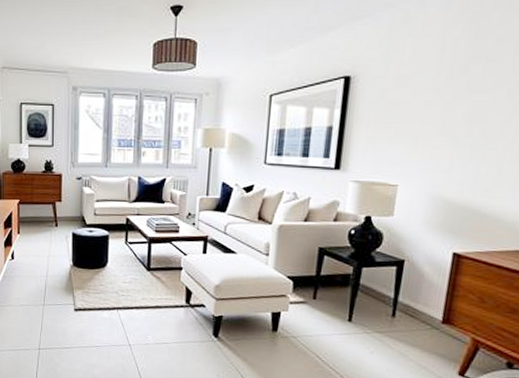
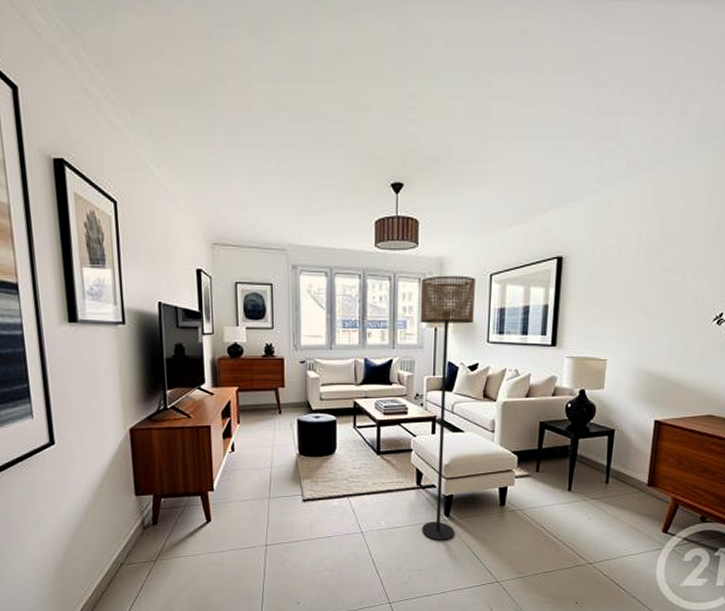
floor lamp: none [189,96,254,361] -> present [420,275,475,541]

